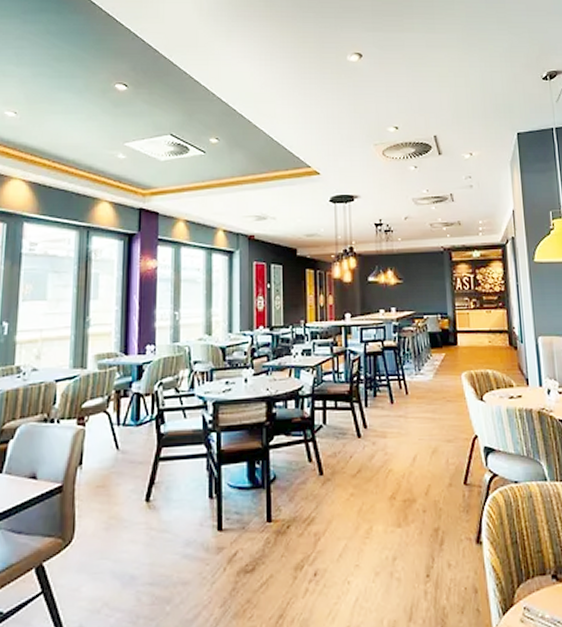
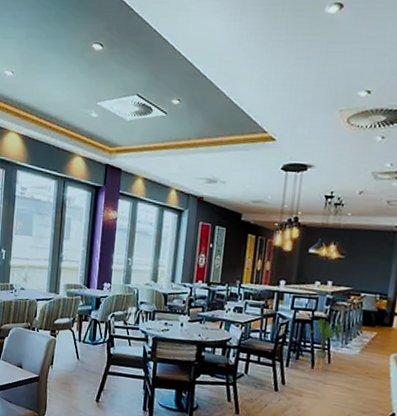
house plant: none [383,348,416,405] -> present [309,318,345,372]

